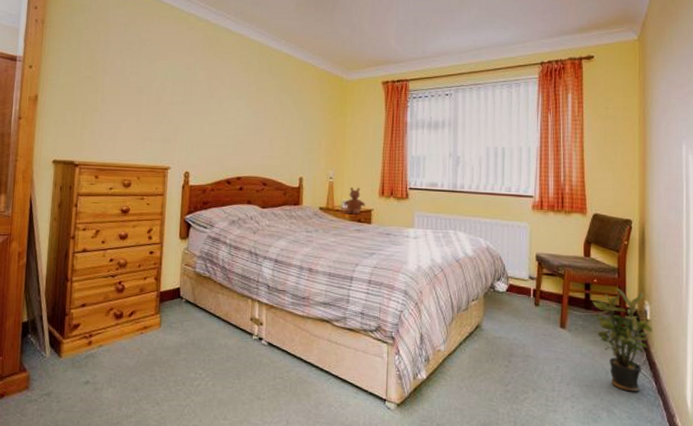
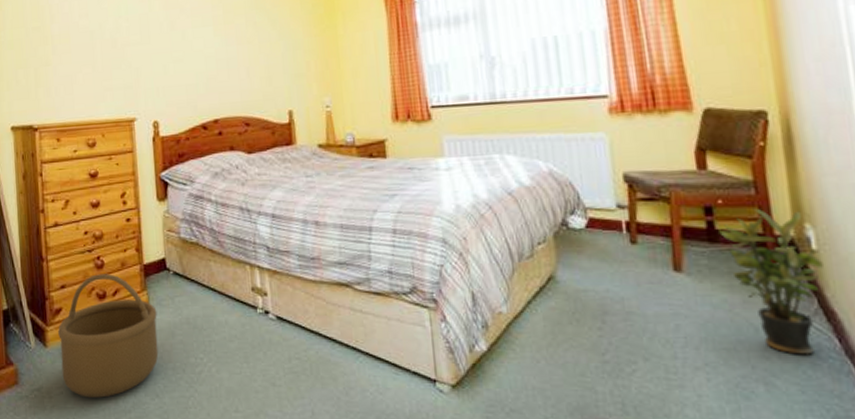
basket: none [72,297,167,404] -> present [58,274,159,398]
teddy bear: present [344,187,366,216] -> none [348,113,377,151]

